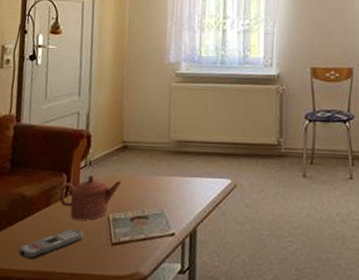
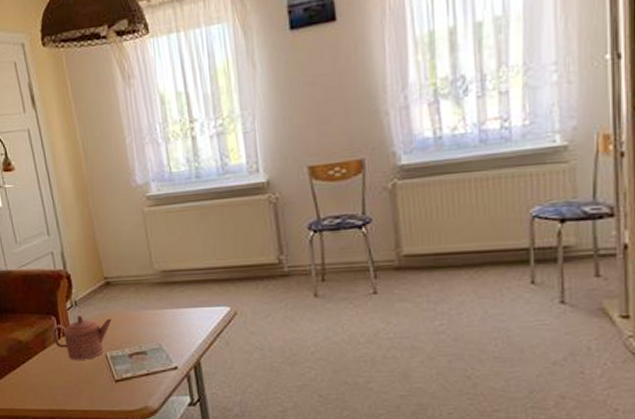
remote control: present [18,229,84,260] -> none [27,369,86,399]

